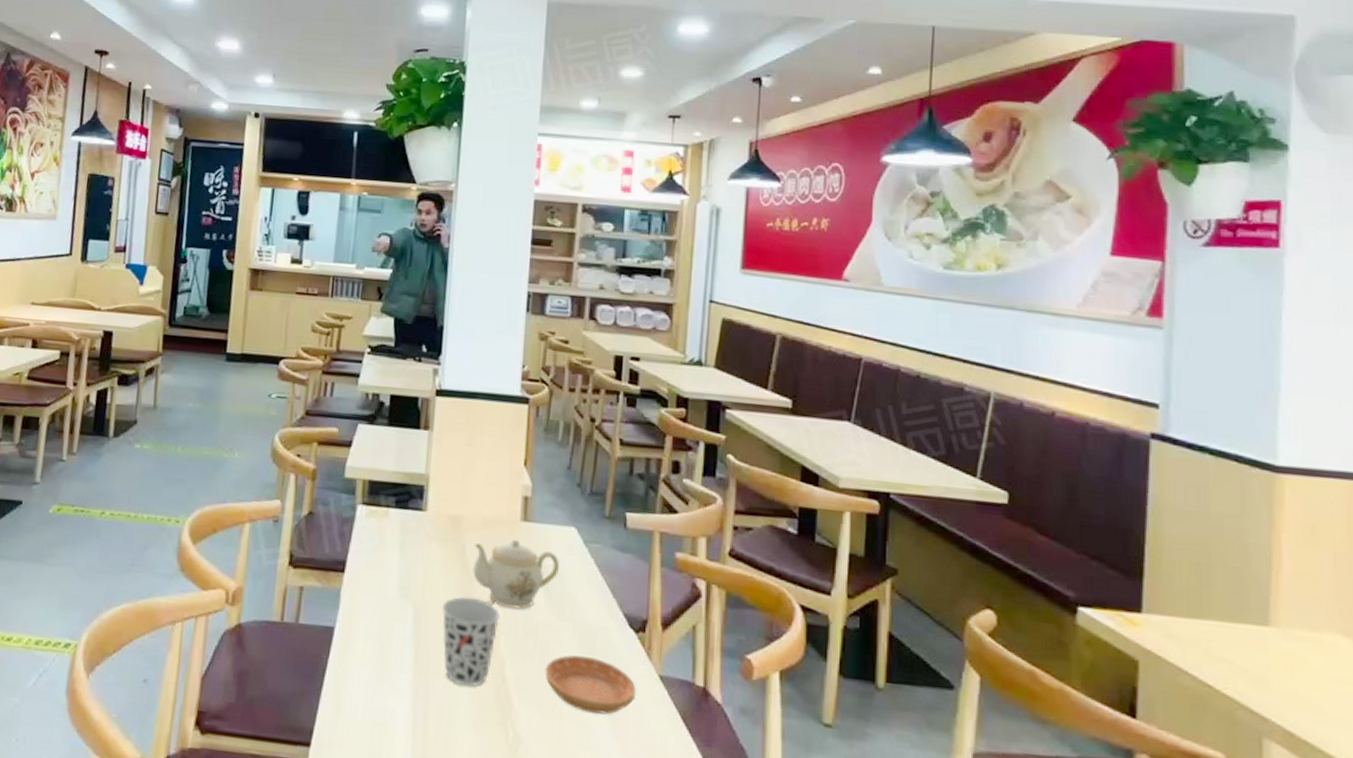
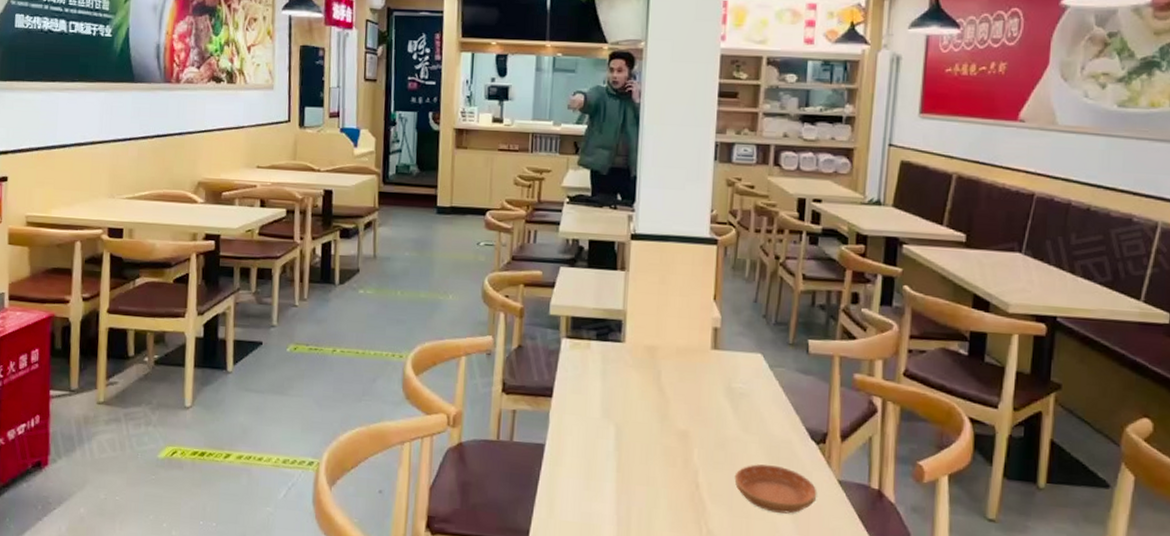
cup: present [442,596,500,688] -> none [641,415,693,493]
teapot: present [471,538,559,609] -> none [667,365,747,426]

